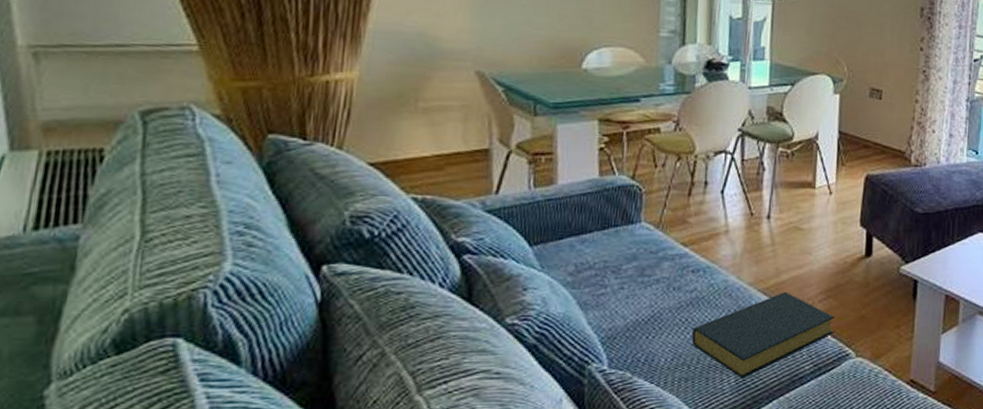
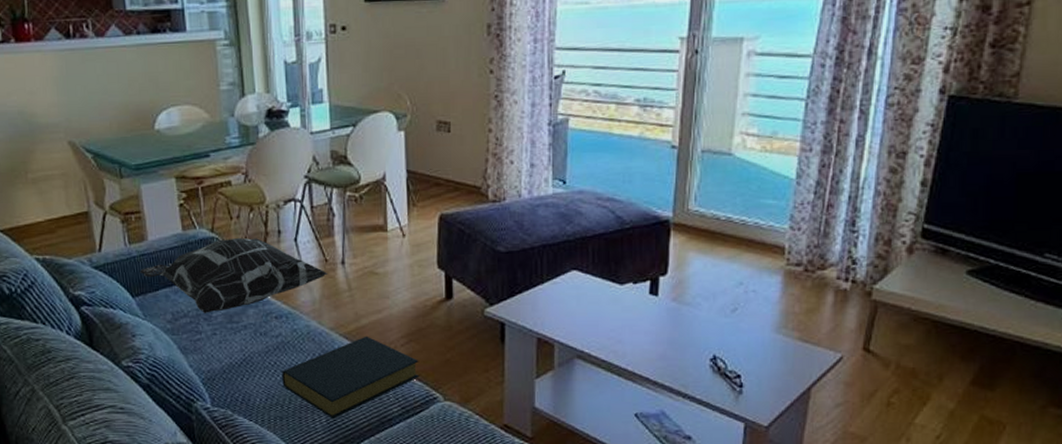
decorative pillow: none [543,187,753,265] -> present [140,238,328,313]

